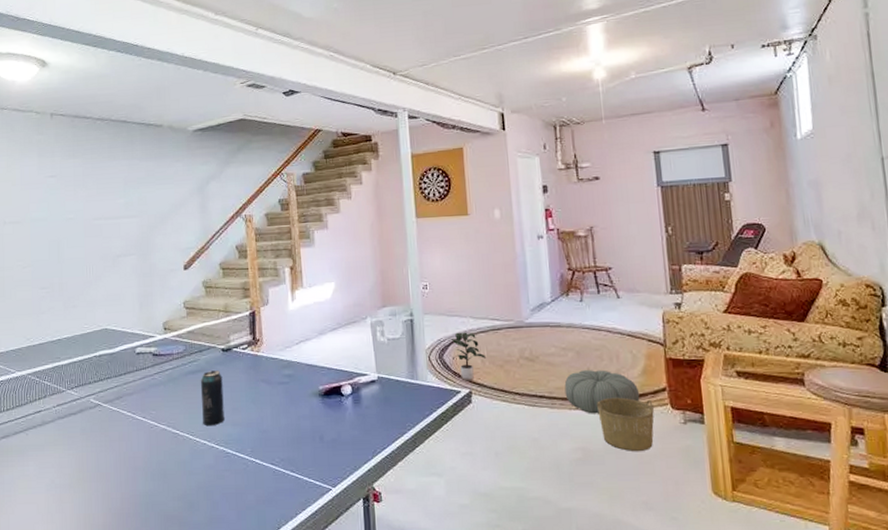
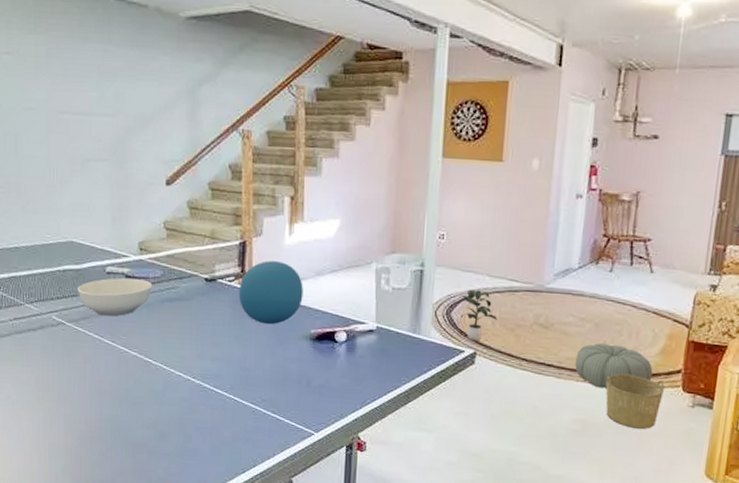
bowl: none [111,356,177,394] -> present [77,278,153,317]
beverage can: present [200,370,225,425] -> none [178,300,204,358]
ball: none [252,326,309,386] -> present [238,261,303,325]

